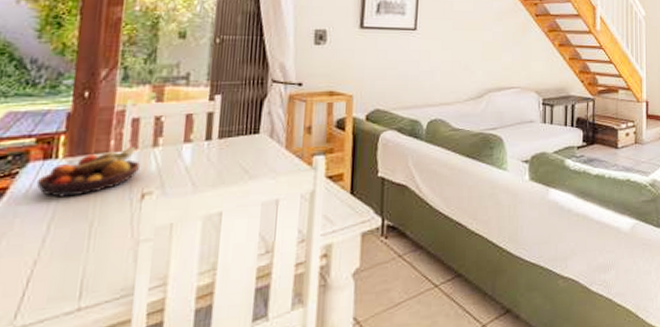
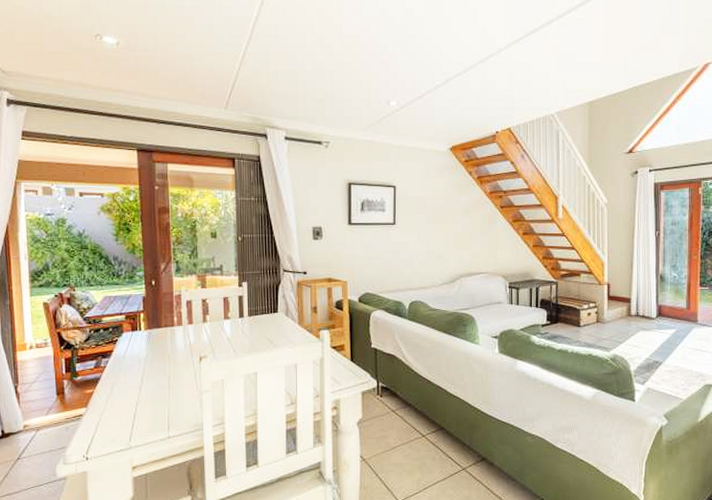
fruit bowl: present [36,147,141,197] -> none [130,322,197,358]

